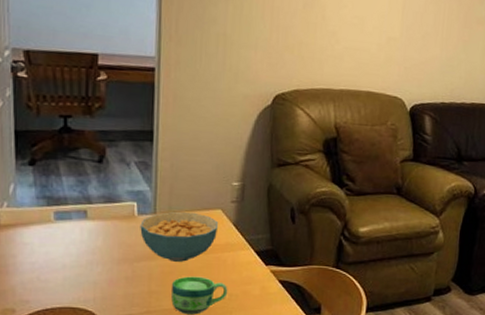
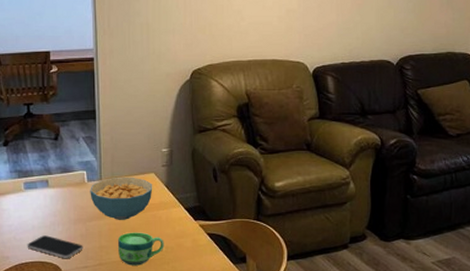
smartphone: none [54,276,128,304] -> present [27,235,83,258]

